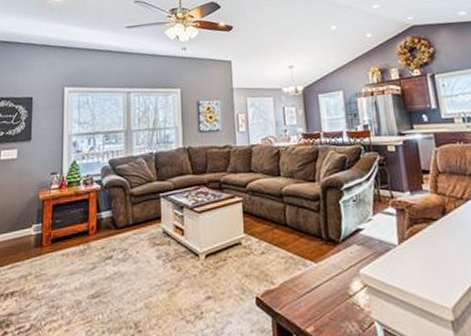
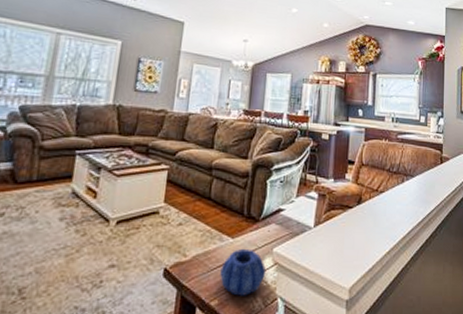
decorative bowl: none [310,272,357,322] -> present [220,248,266,296]

